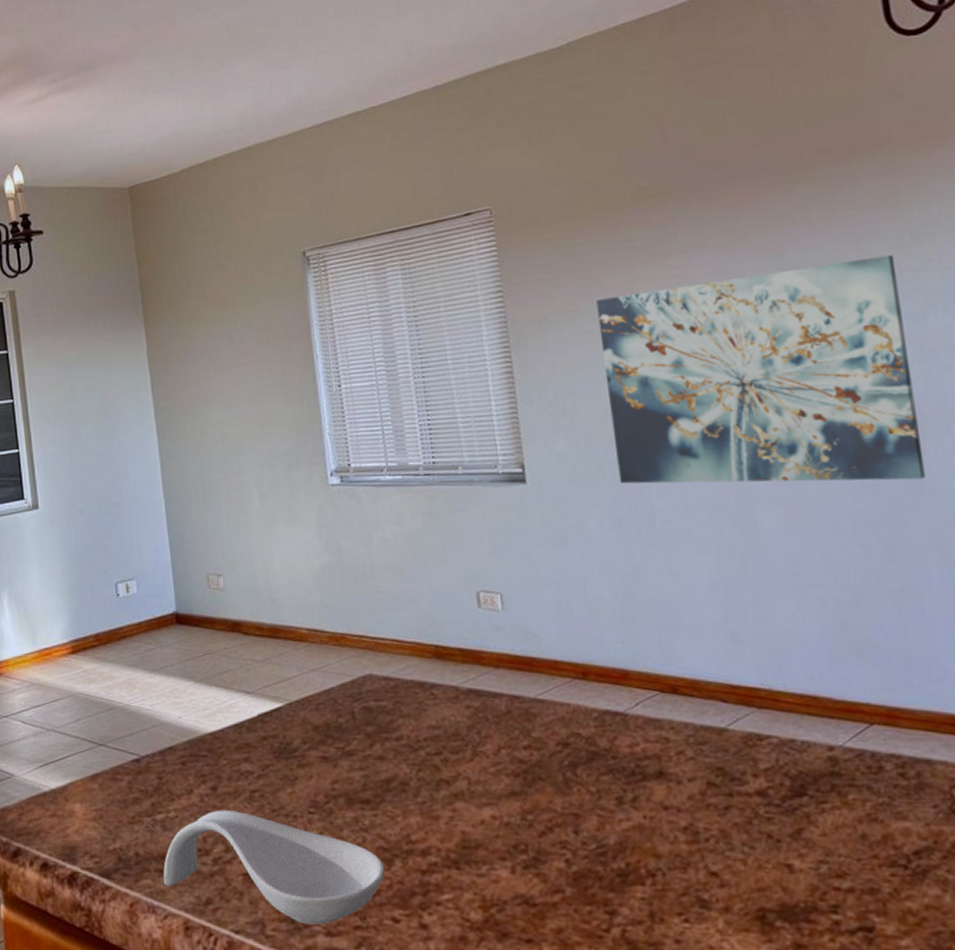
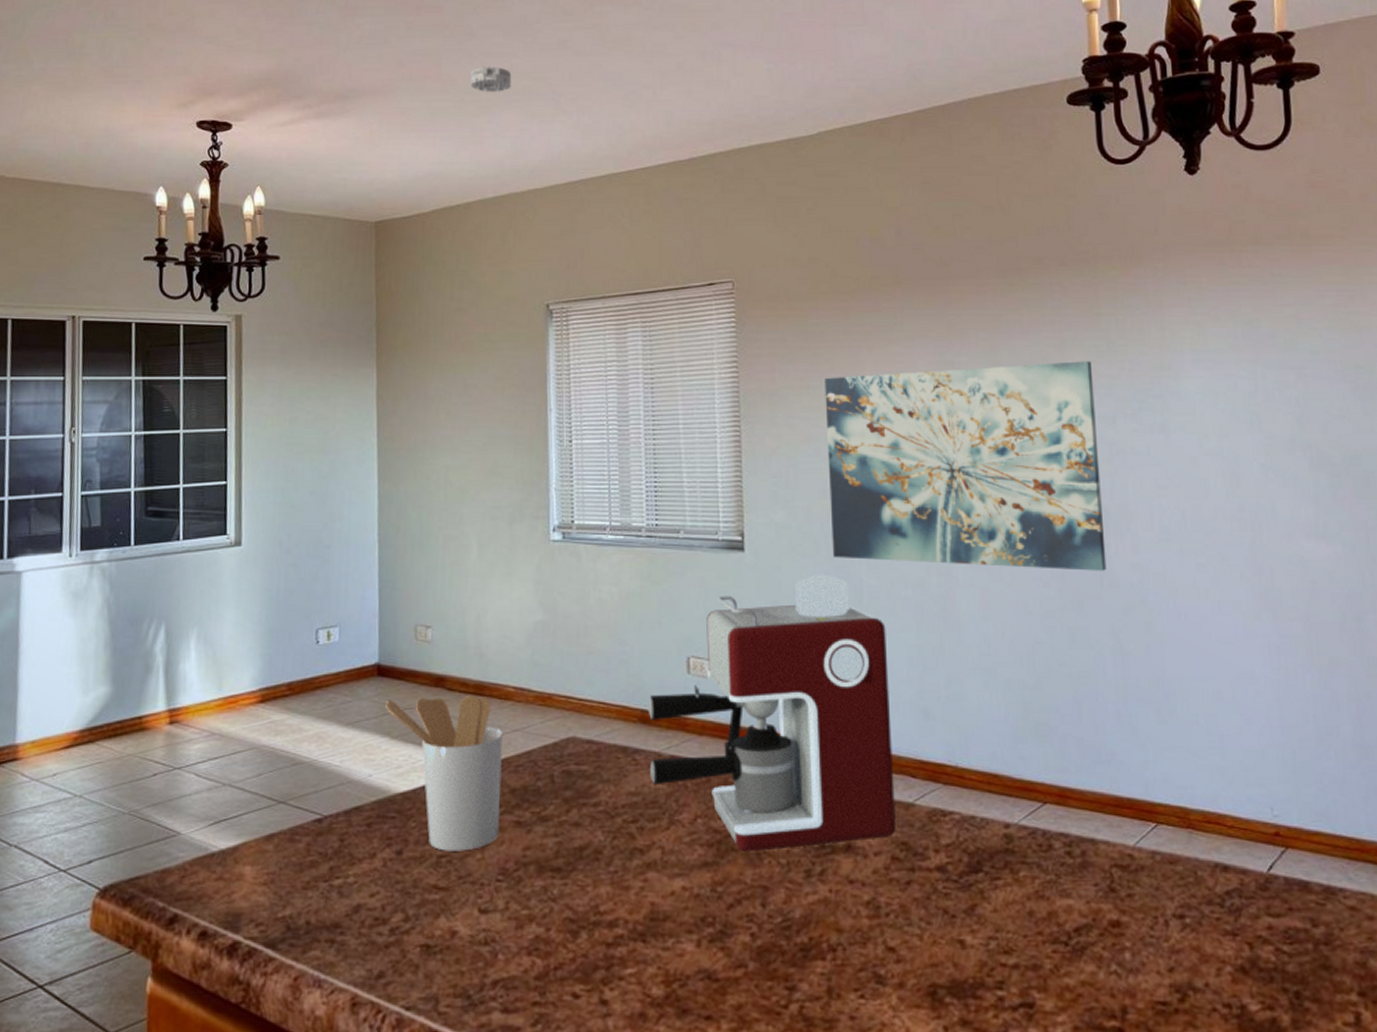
spoon rest: present [163,809,385,924] -> none [333,875,570,1000]
utensil holder: none [187,638,307,786] -> present [385,695,502,851]
smoke detector: none [205,17,247,45] -> present [470,66,512,92]
coffee maker: none [440,501,710,781] -> present [648,574,896,853]

